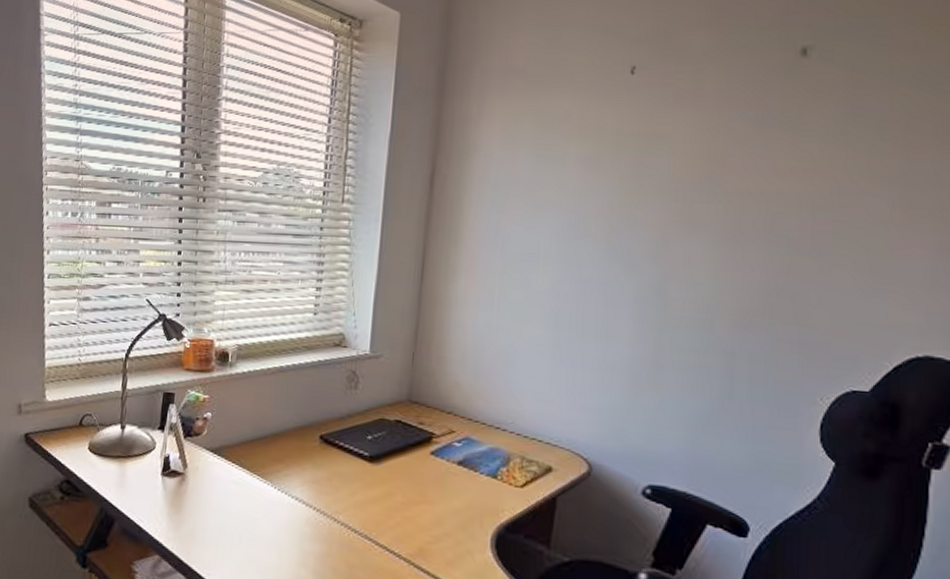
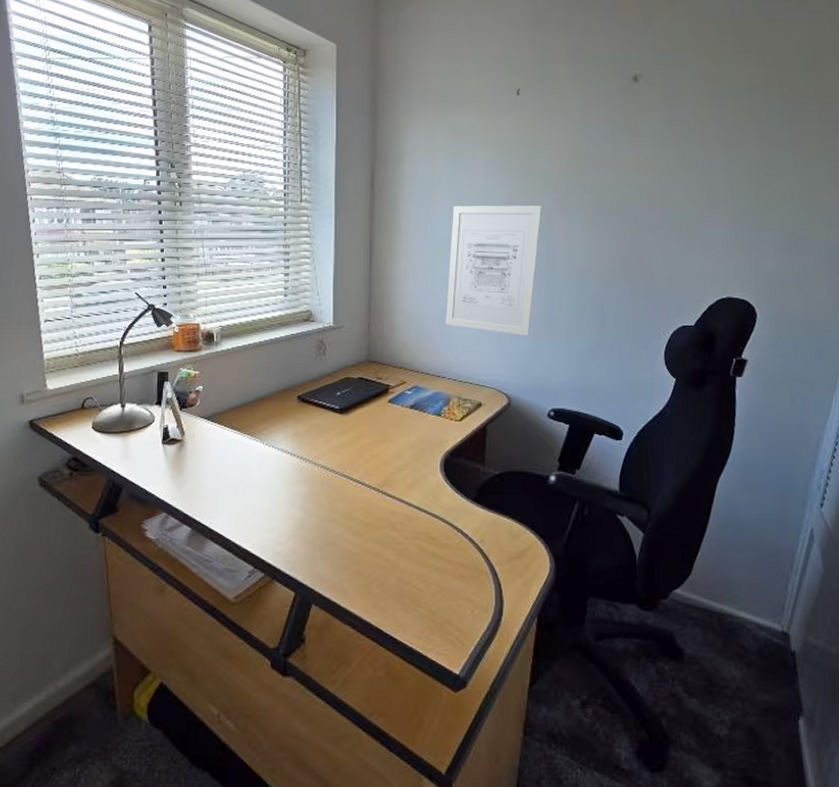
wall art: none [512,214,656,387] -> present [445,206,543,337]

